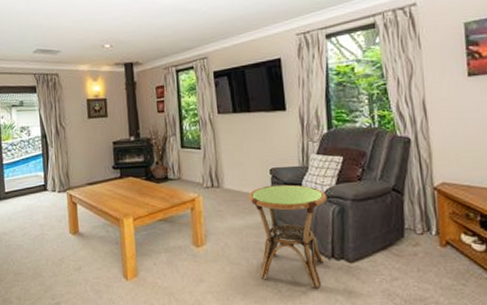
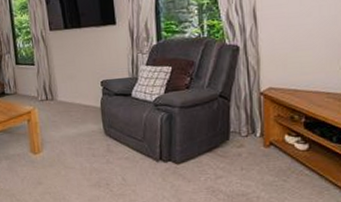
side table: present [248,184,327,287] -> none [80,95,156,186]

